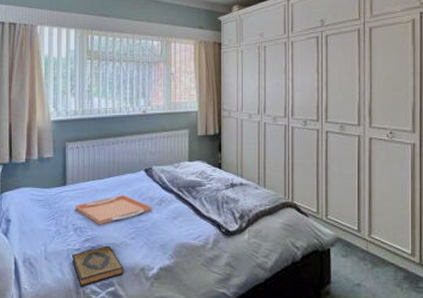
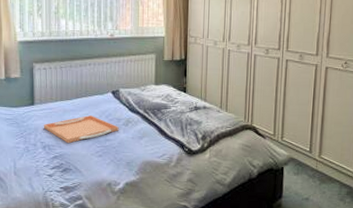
hardback book: present [71,246,124,287] -> none [40,162,92,201]

